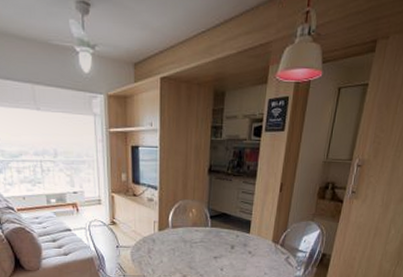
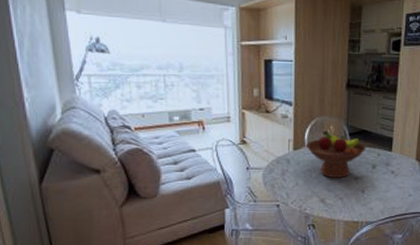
fruit bowl: none [170,213,226,257] -> present [307,130,367,178]

